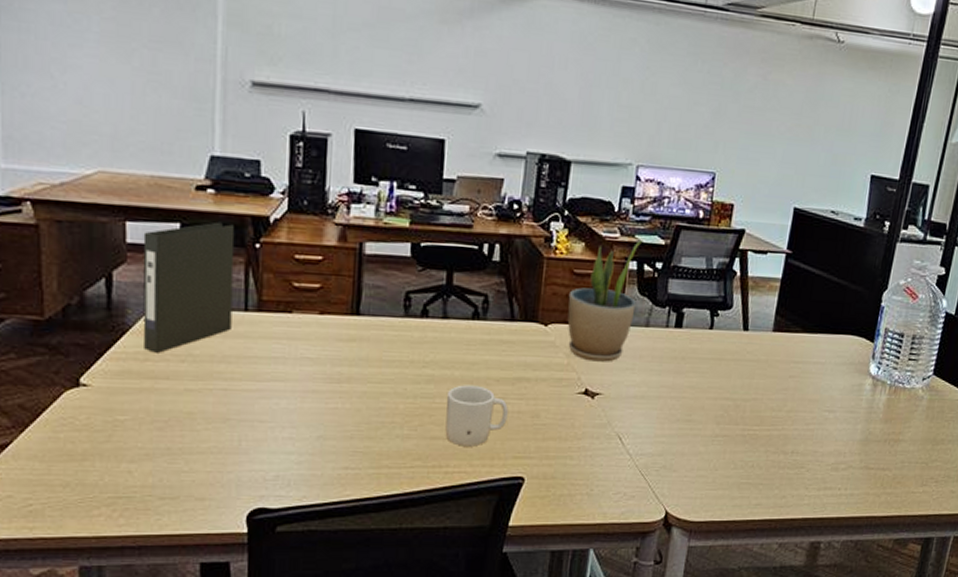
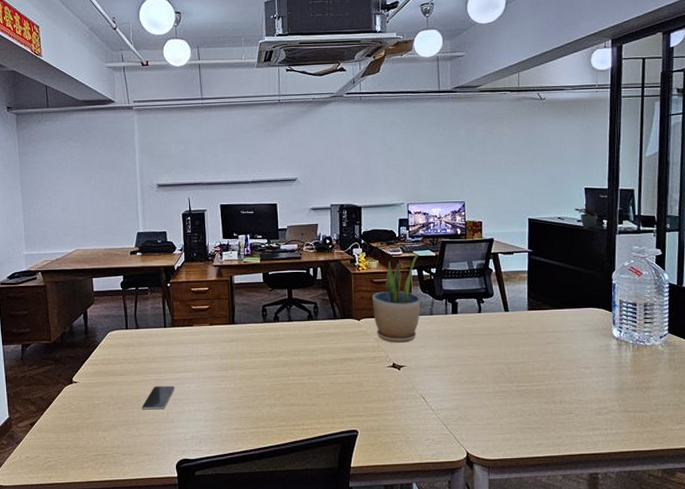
binder: present [143,222,235,353] -> none [103,272,157,359]
smartphone: none [197,399,255,435] -> present [141,385,175,410]
mug: present [445,385,508,447] -> none [297,366,340,410]
potted plant: none [852,196,880,233] -> present [574,203,597,230]

